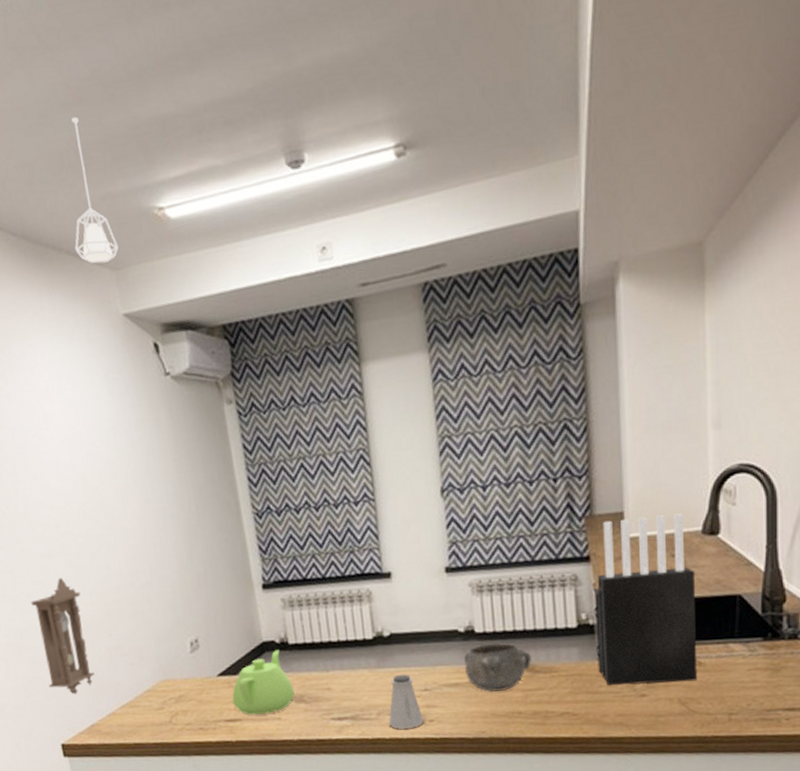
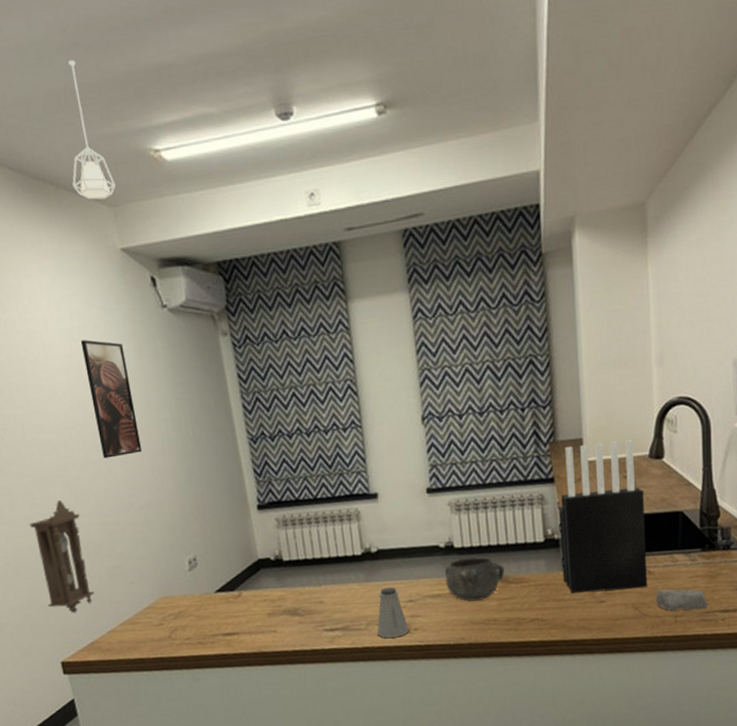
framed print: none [82,410,144,535] -> present [80,339,143,459]
teapot: present [232,650,295,715] -> none [229,566,289,629]
soap bar: none [706,683,769,708] -> present [655,589,708,611]

